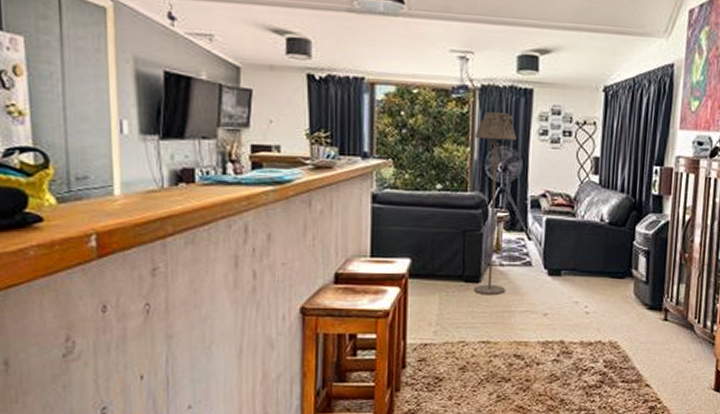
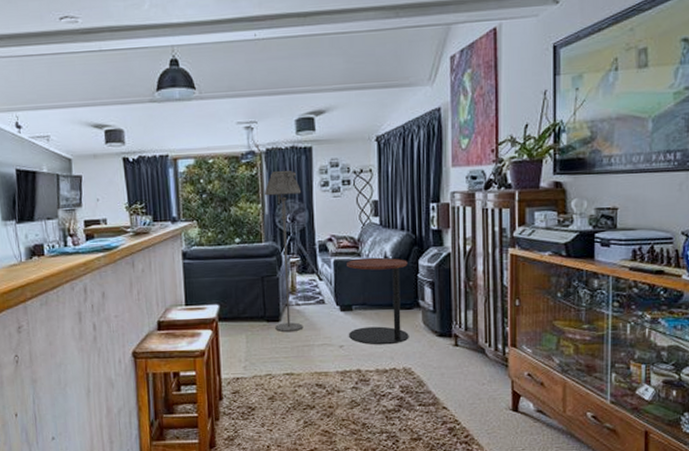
side table: none [555,219,624,316] -> present [347,257,409,345]

